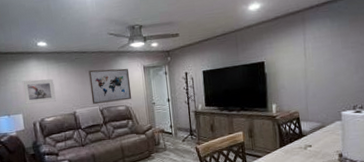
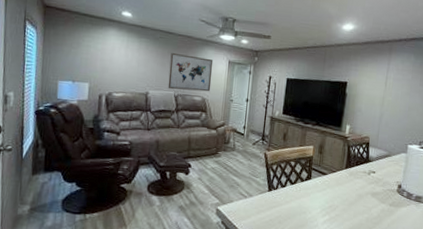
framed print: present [22,79,56,105] -> none [95,48,132,77]

